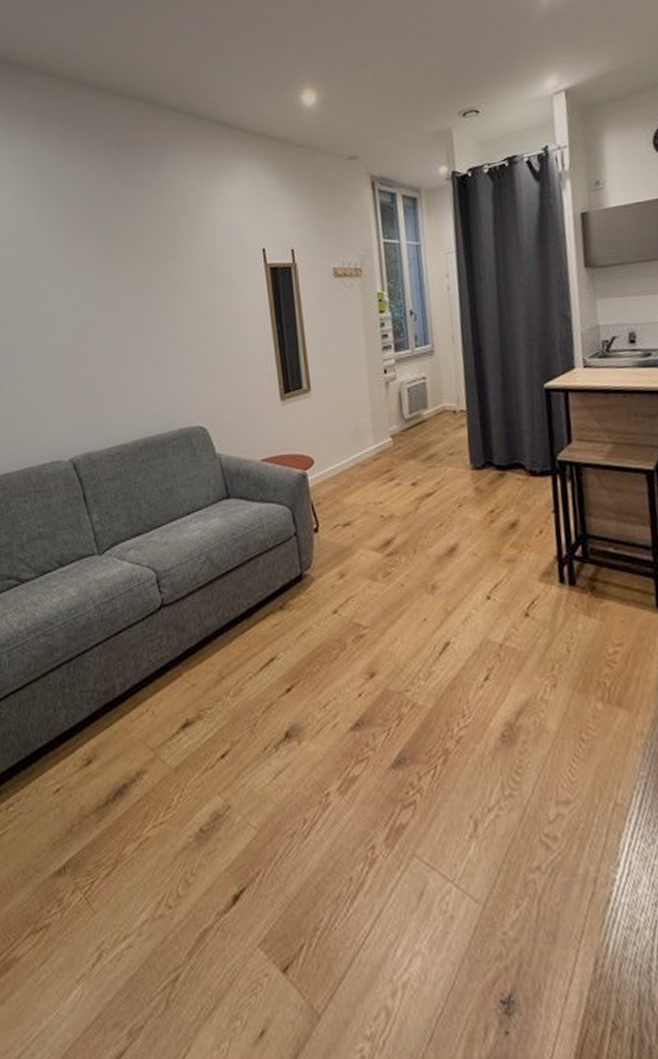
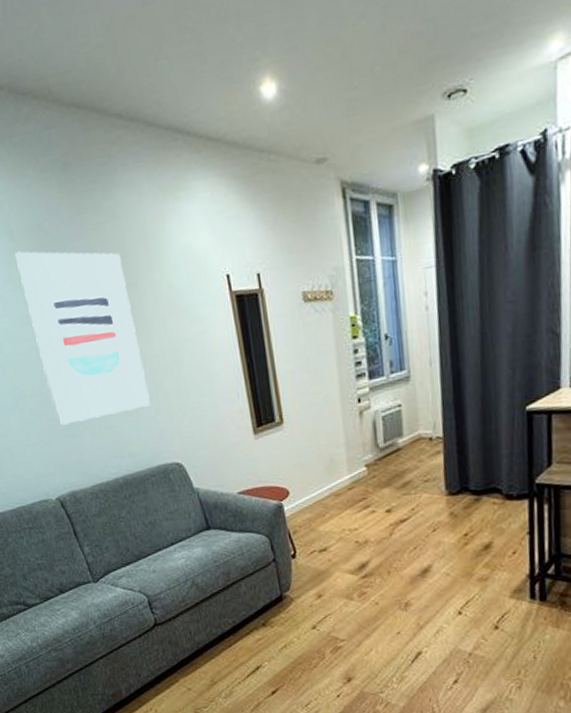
wall art: none [60,216,179,384] -> present [14,251,151,426]

